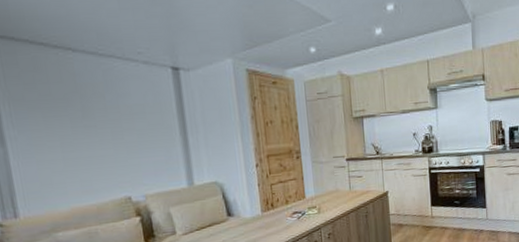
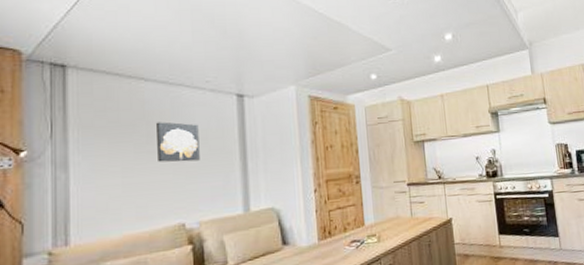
wall art: none [91,95,140,137] -> present [157,122,200,163]

